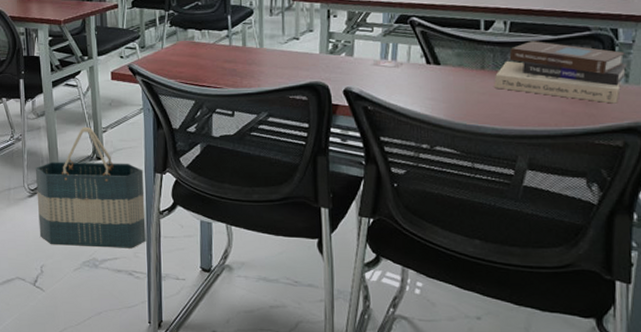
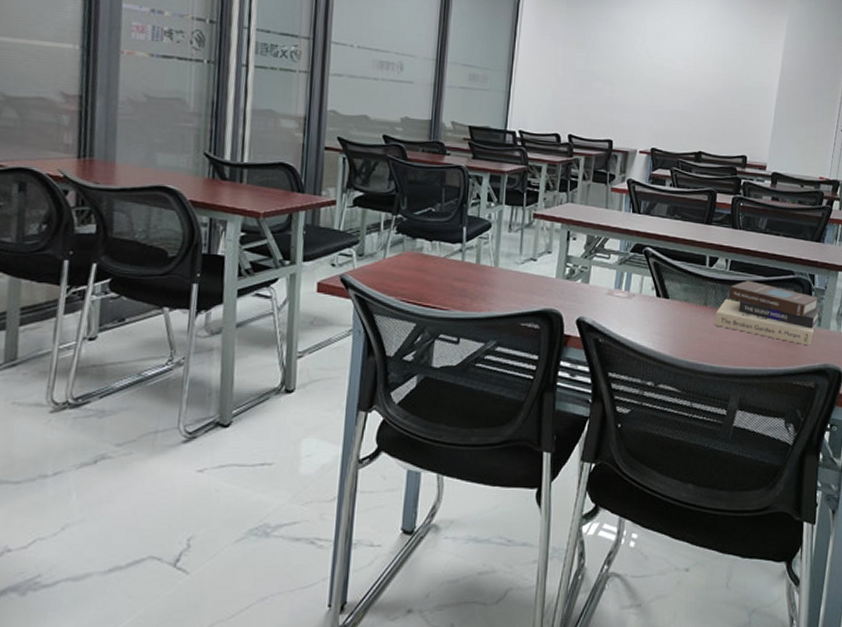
tote bag: present [35,126,146,249] -> none [192,350,344,509]

